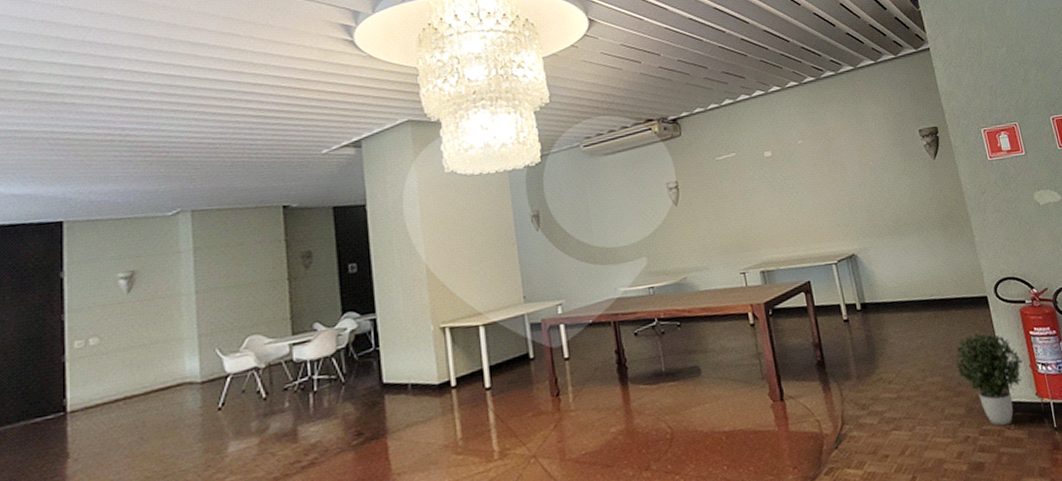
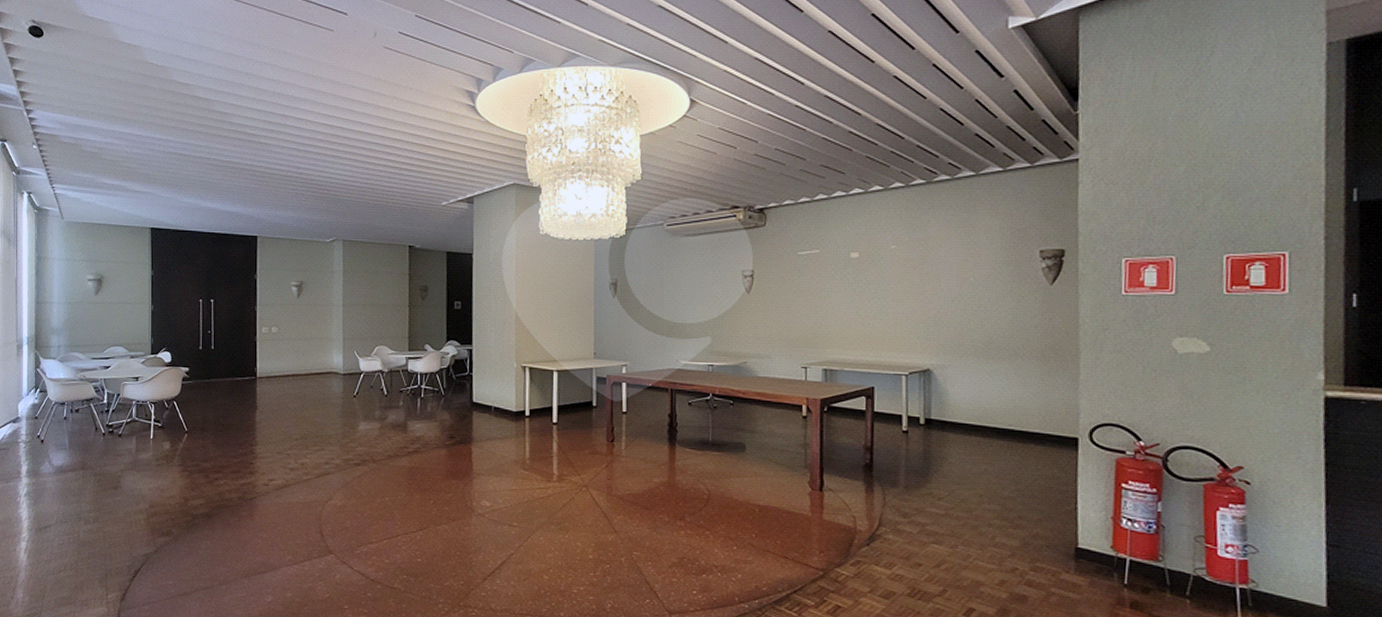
potted plant: present [956,333,1023,426] -> none [1021,472,1105,569]

